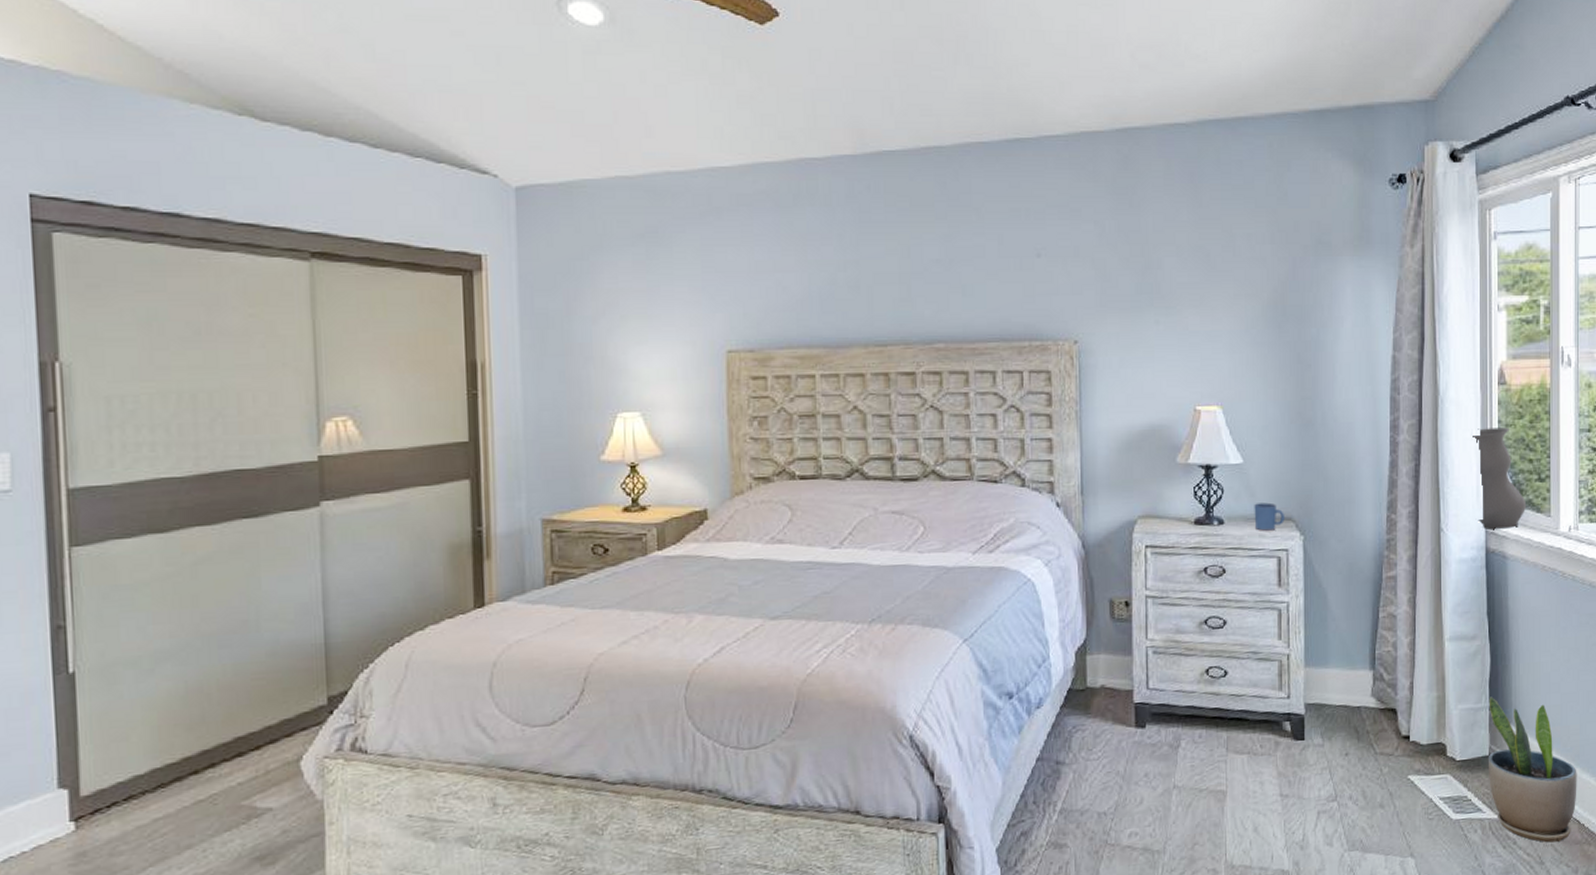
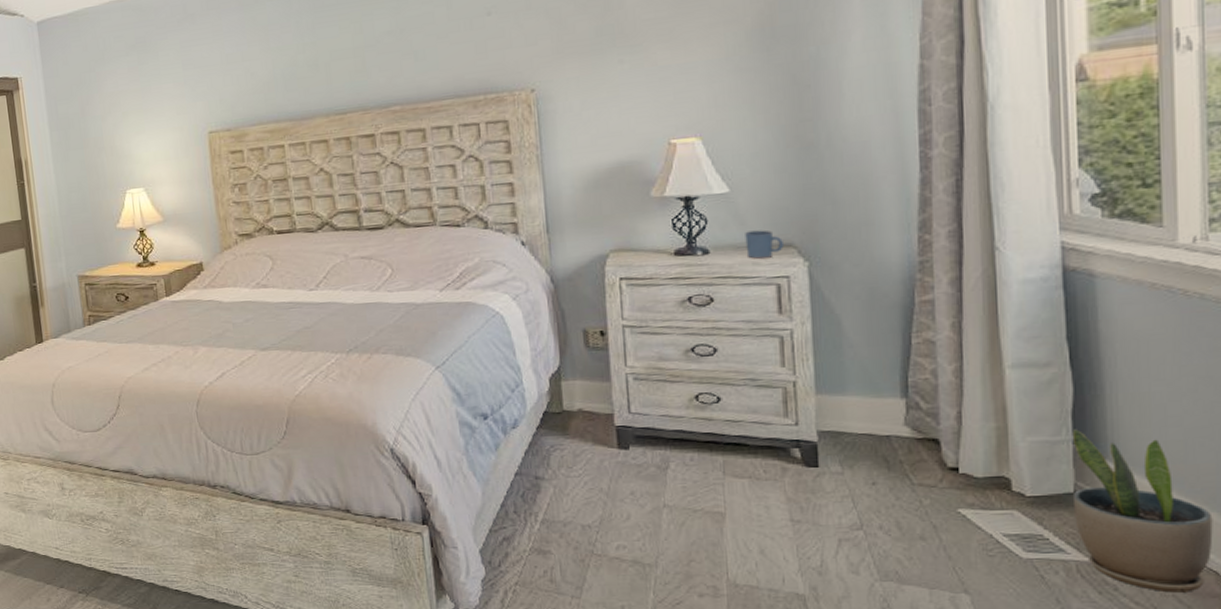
vase: present [1473,427,1527,530] -> none [1039,129,1125,246]

